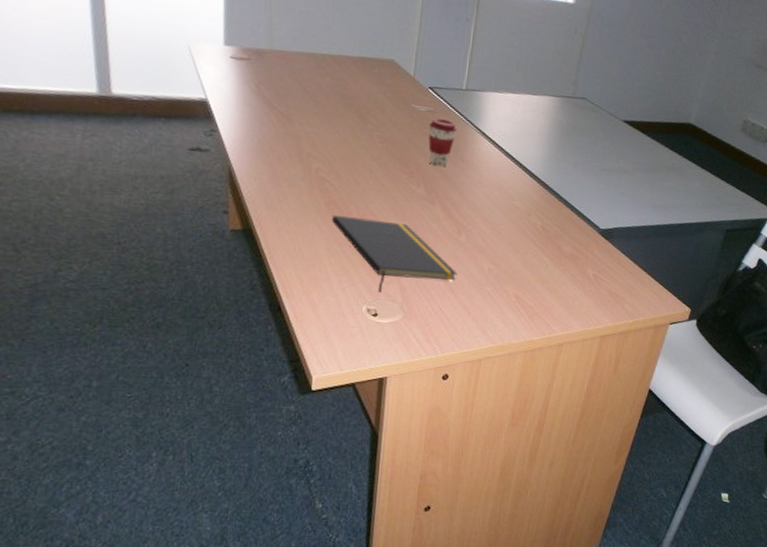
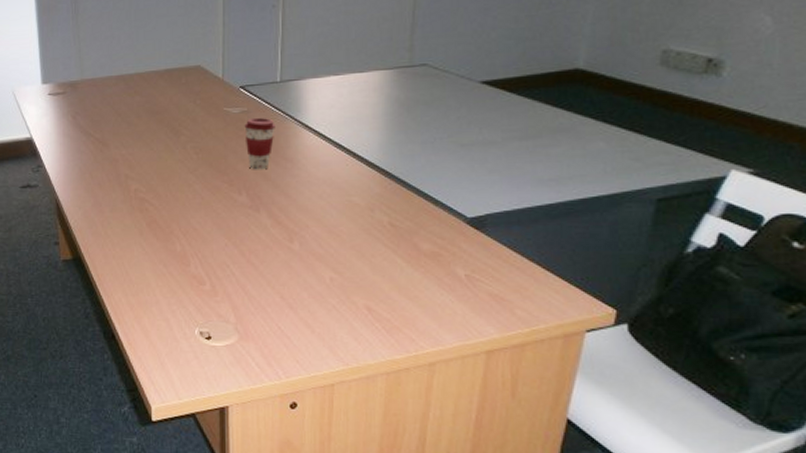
notepad: present [331,215,458,293] -> none [154,234,294,313]

